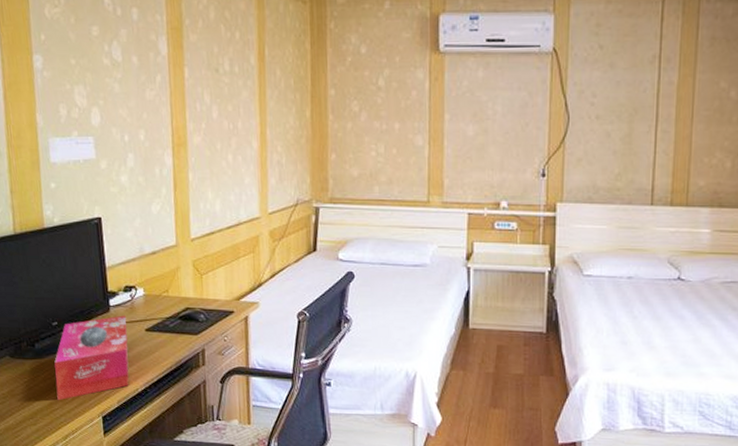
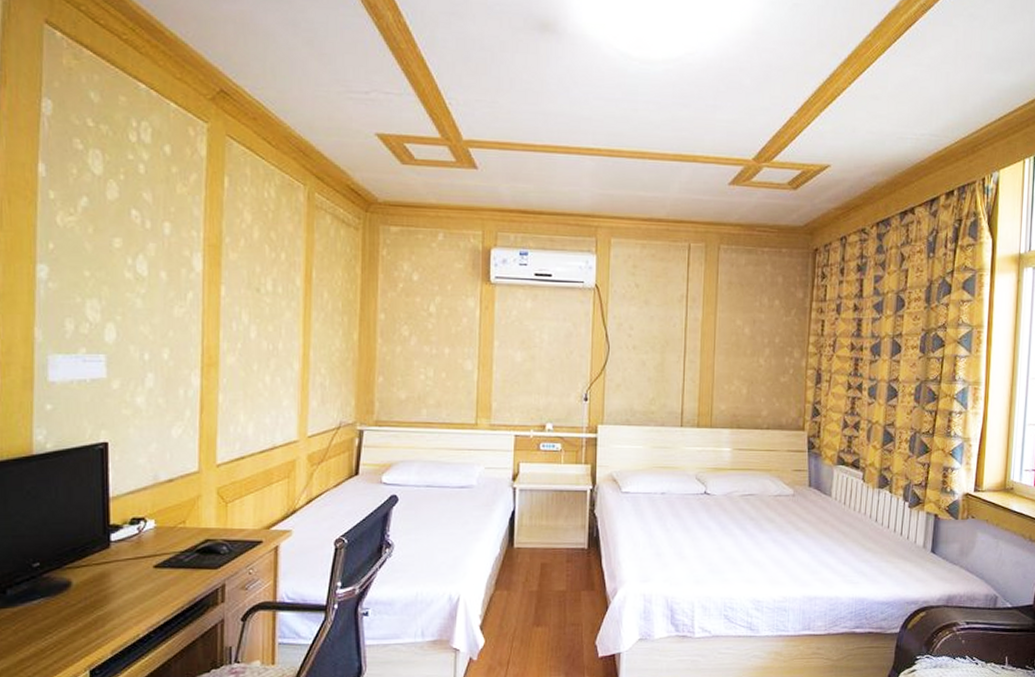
tissue box: present [54,315,129,400] -> none [30,551,131,655]

